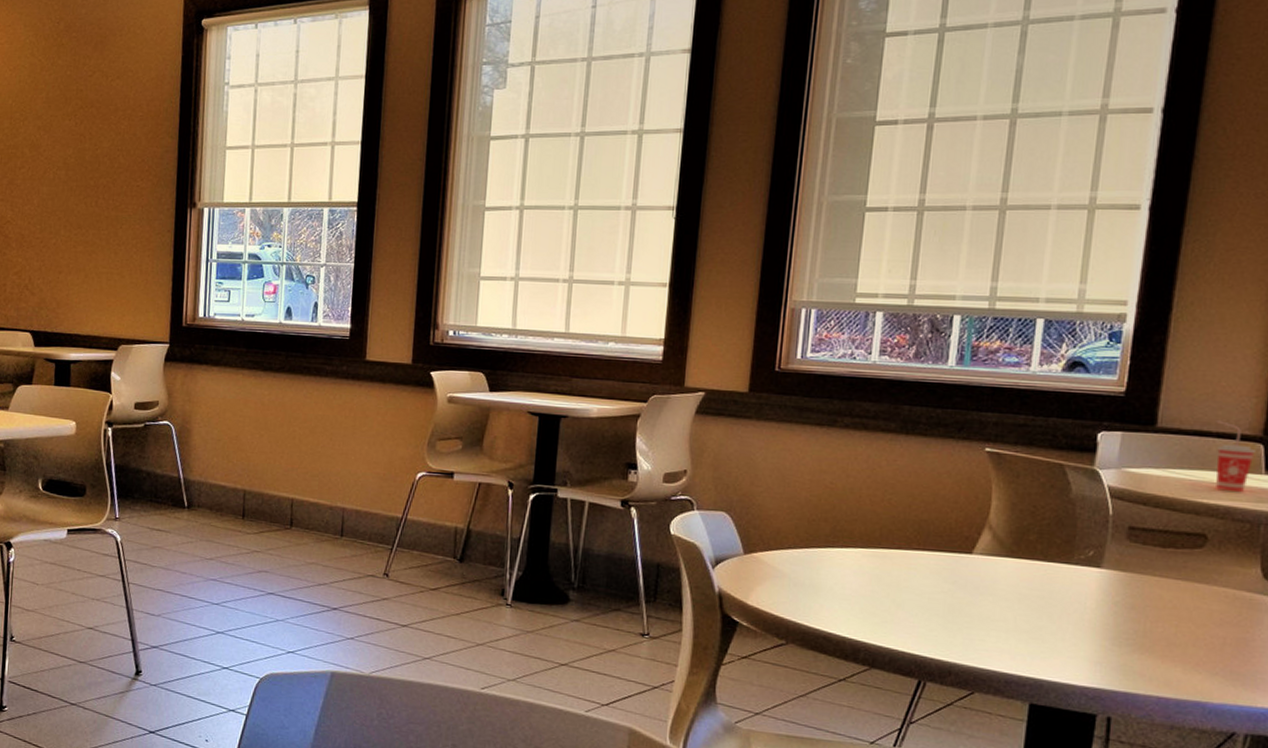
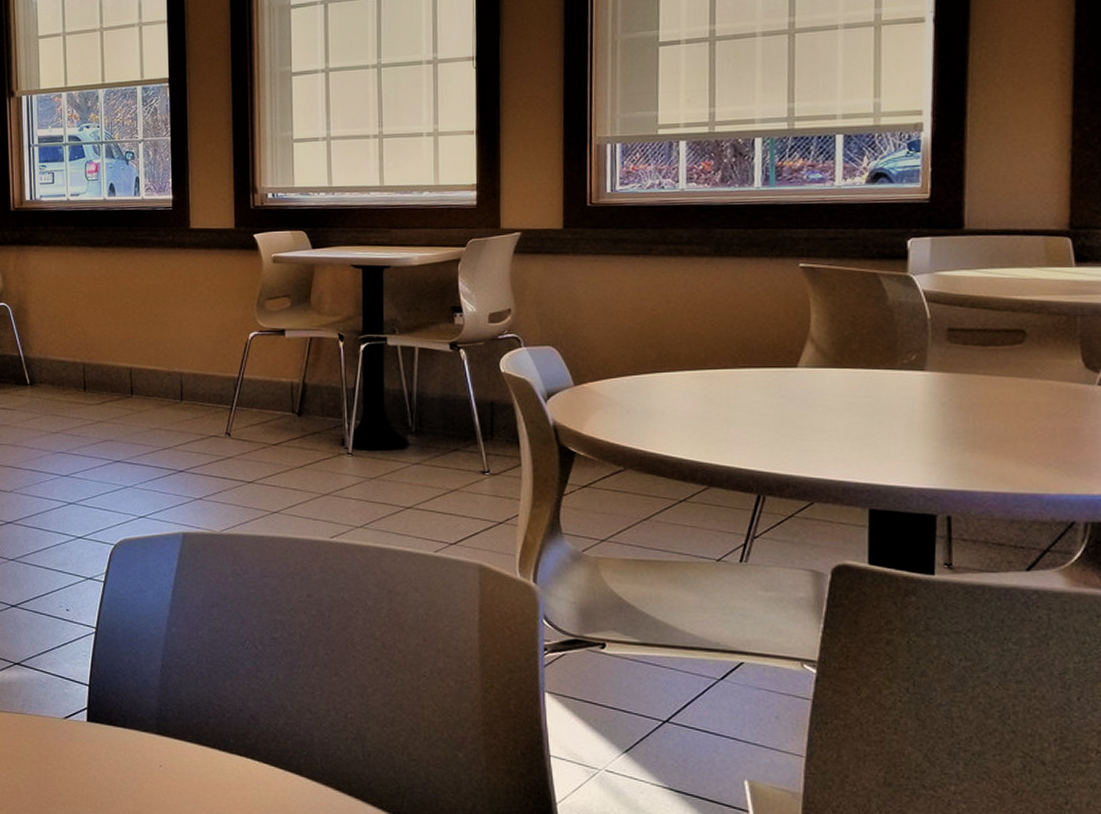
beverage cup: present [1216,420,1257,492] -> none [1021,218,1065,286]

